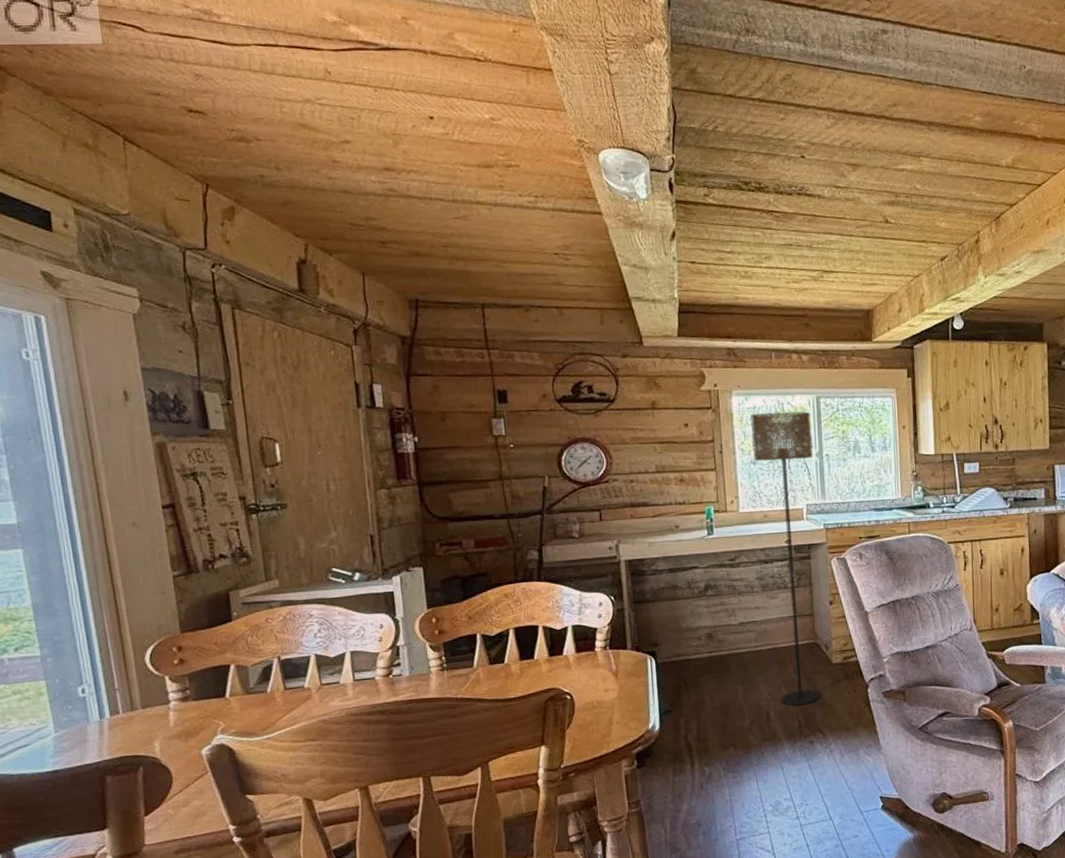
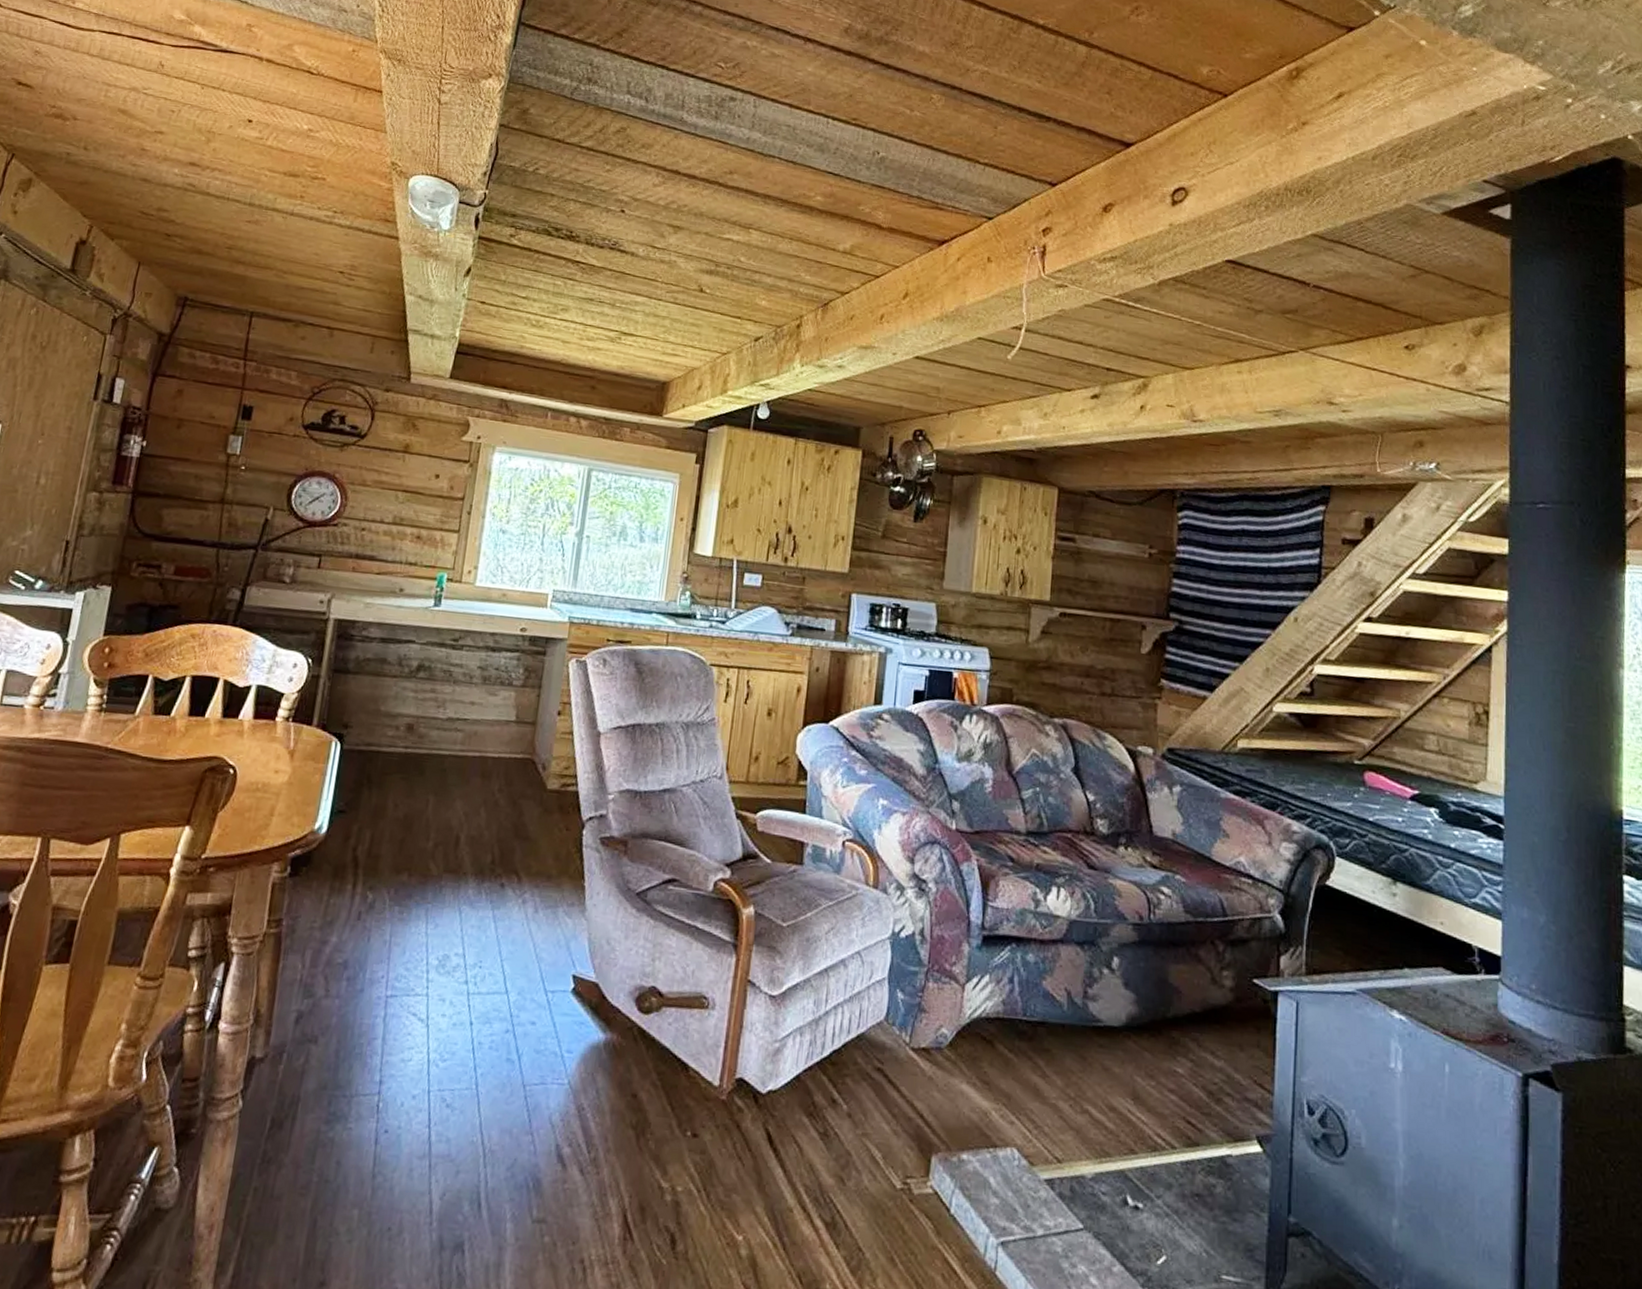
floor lamp: present [751,411,819,706] -> none [477,476,579,836]

